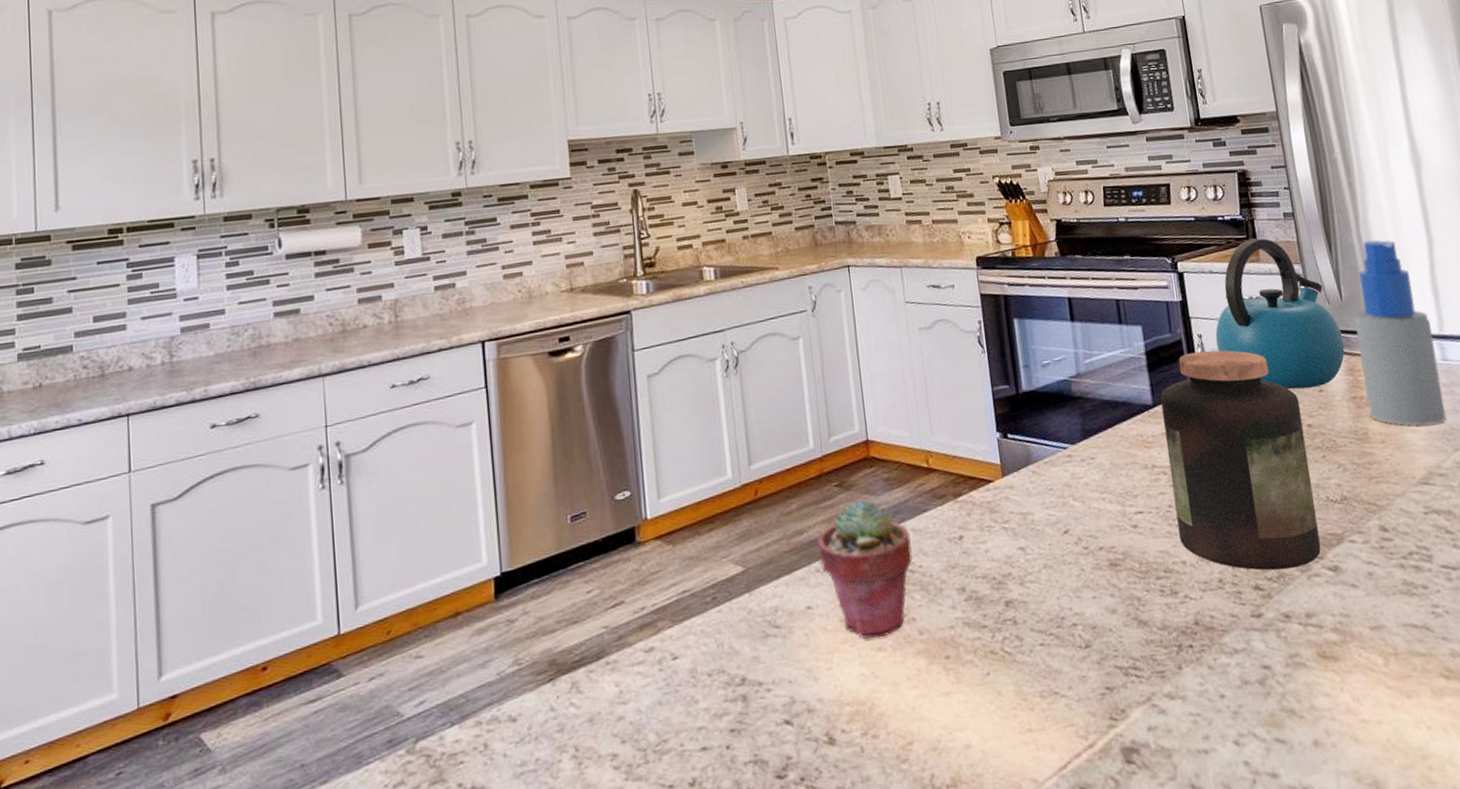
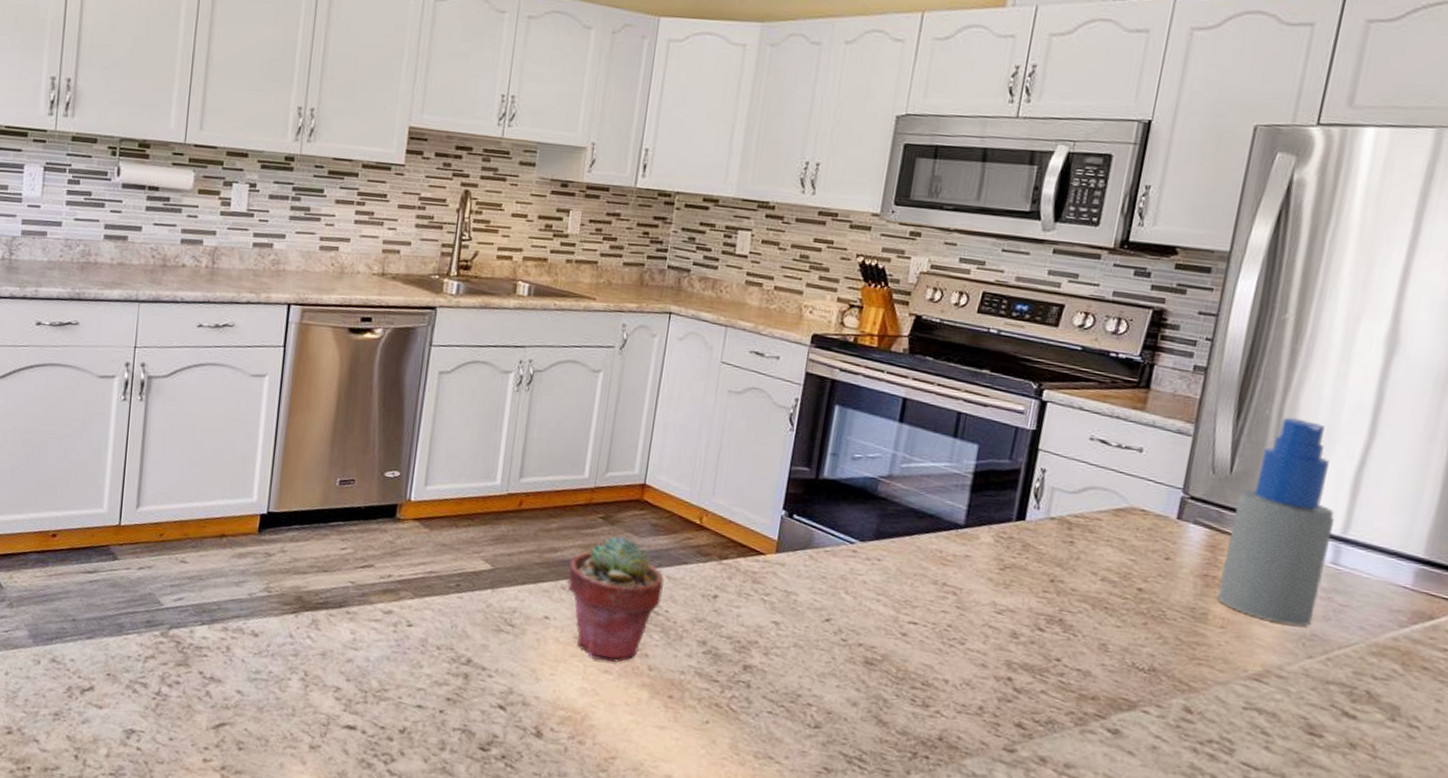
jar: present [1160,350,1321,571] -> none [949,484,1137,720]
kettle: present [1215,238,1345,390] -> none [1059,384,1217,555]

